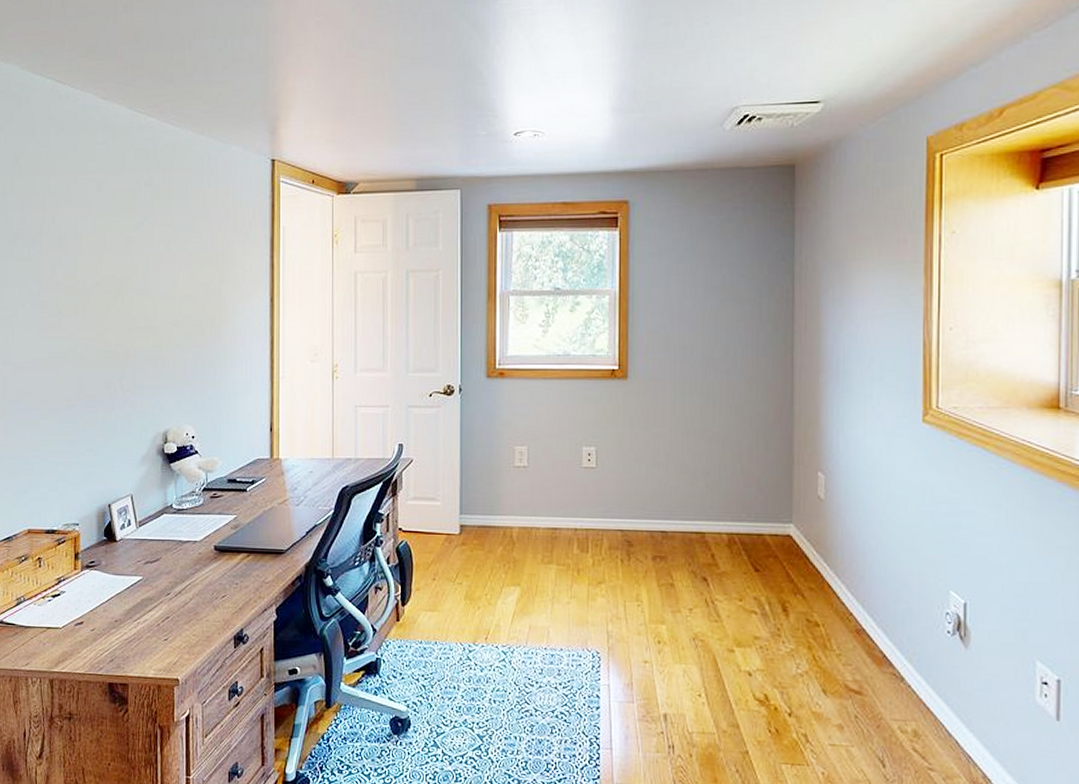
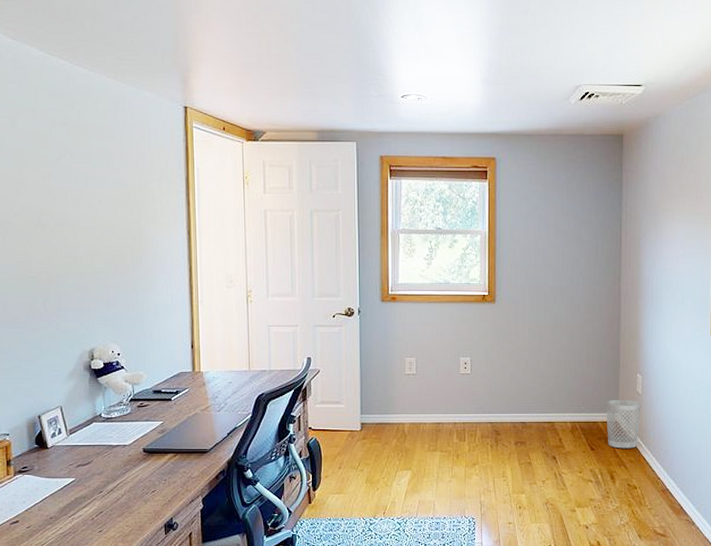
wastebasket: none [775,505,826,572] -> present [606,399,642,449]

